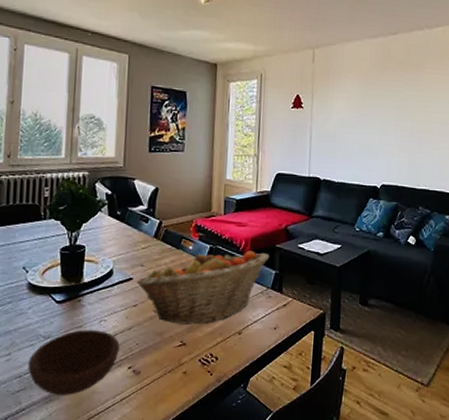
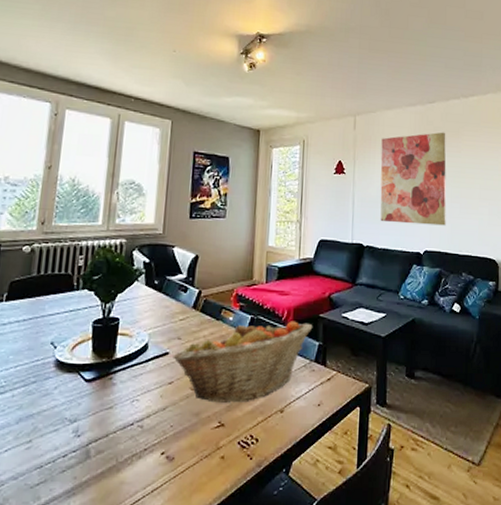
bowl: present [28,330,120,395] -> none [50,412,153,488]
wall art: none [338,65,408,160] -> present [380,132,447,226]

